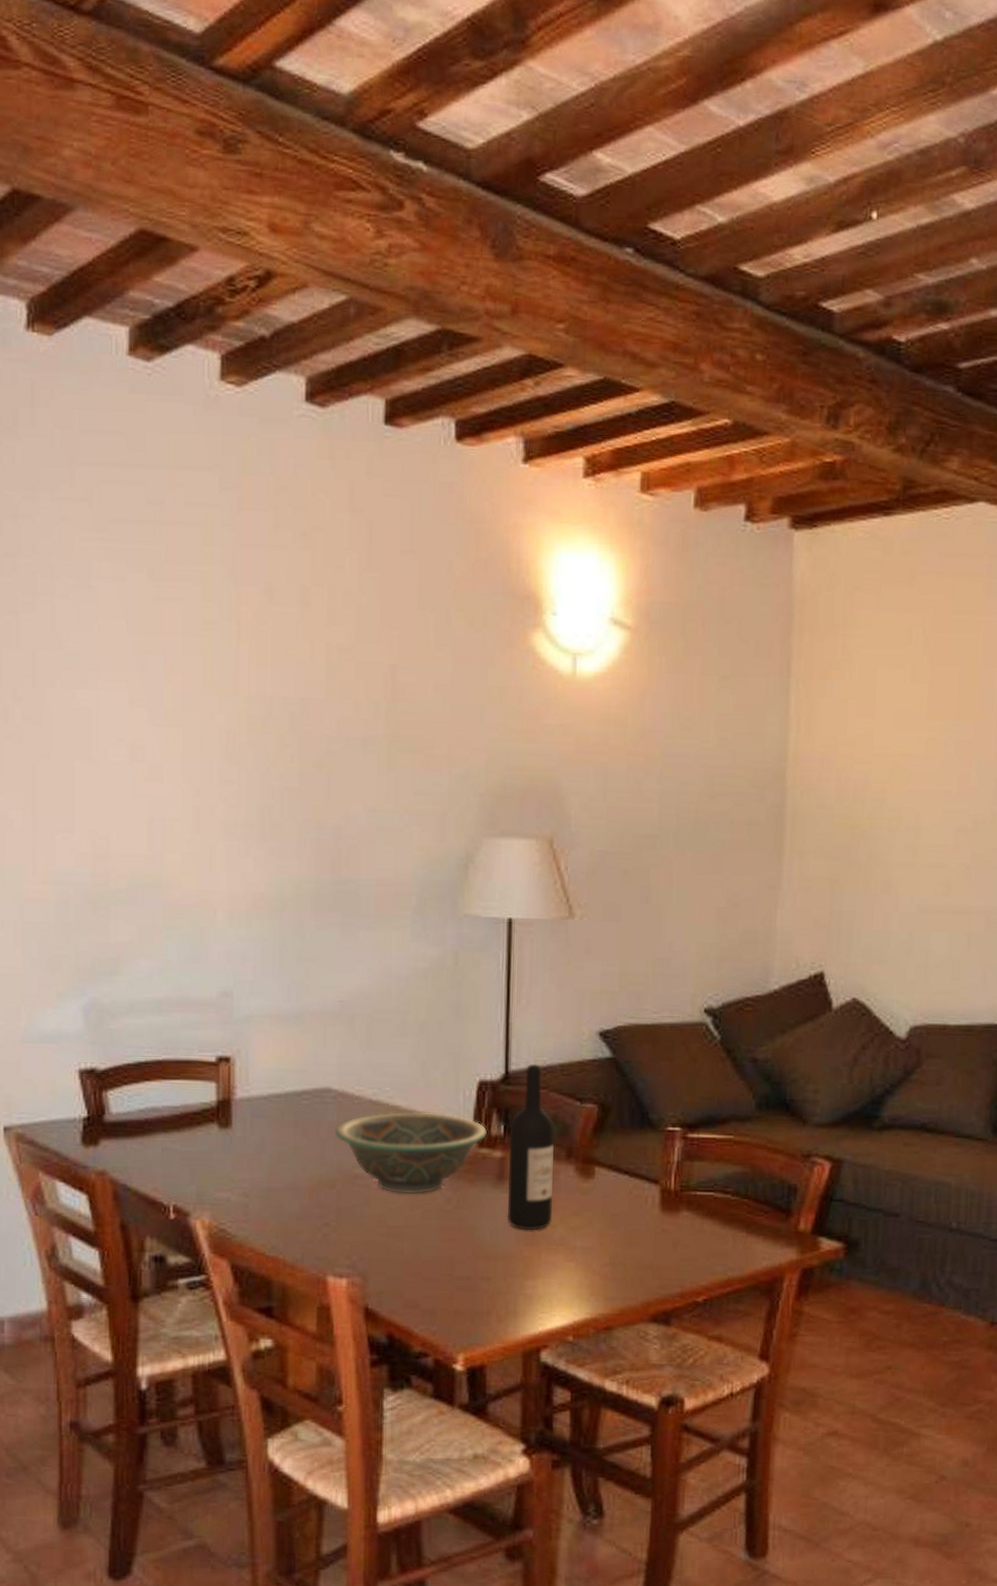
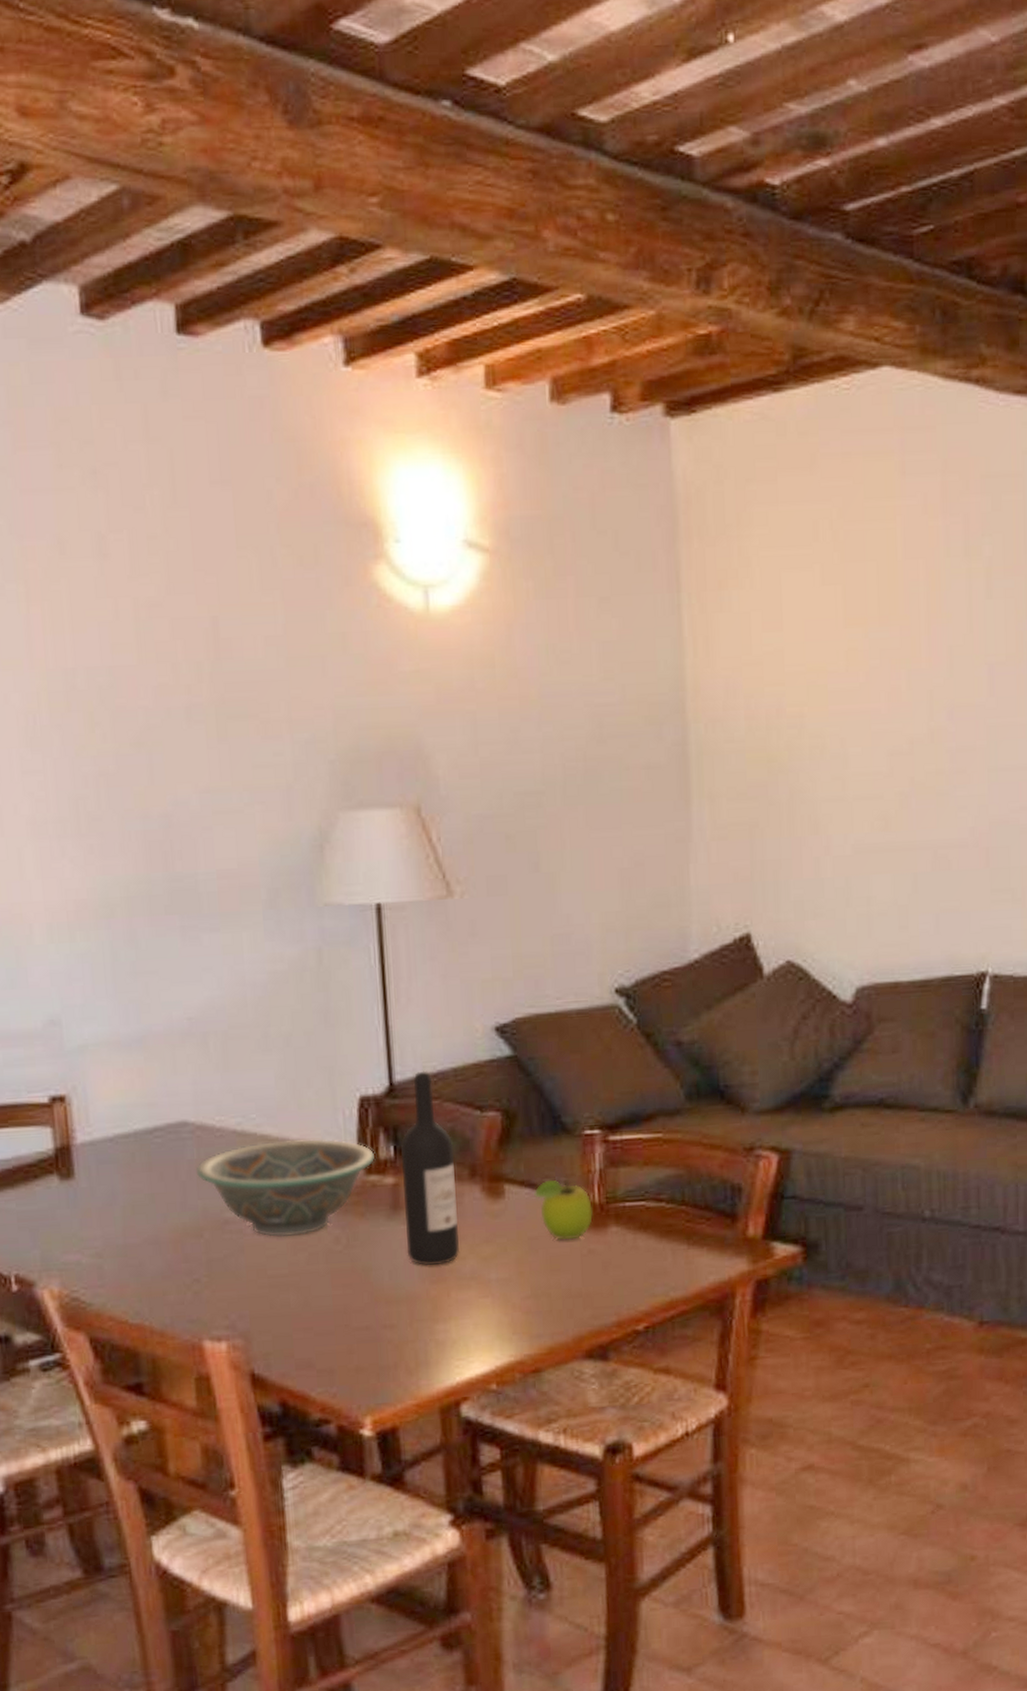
fruit: none [620,1166,668,1219] -> present [534,1178,593,1241]

